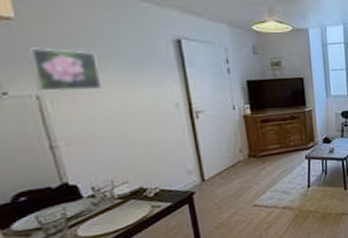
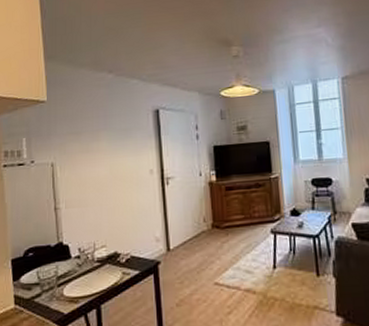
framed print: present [26,47,103,92] -> none [50,123,97,160]

